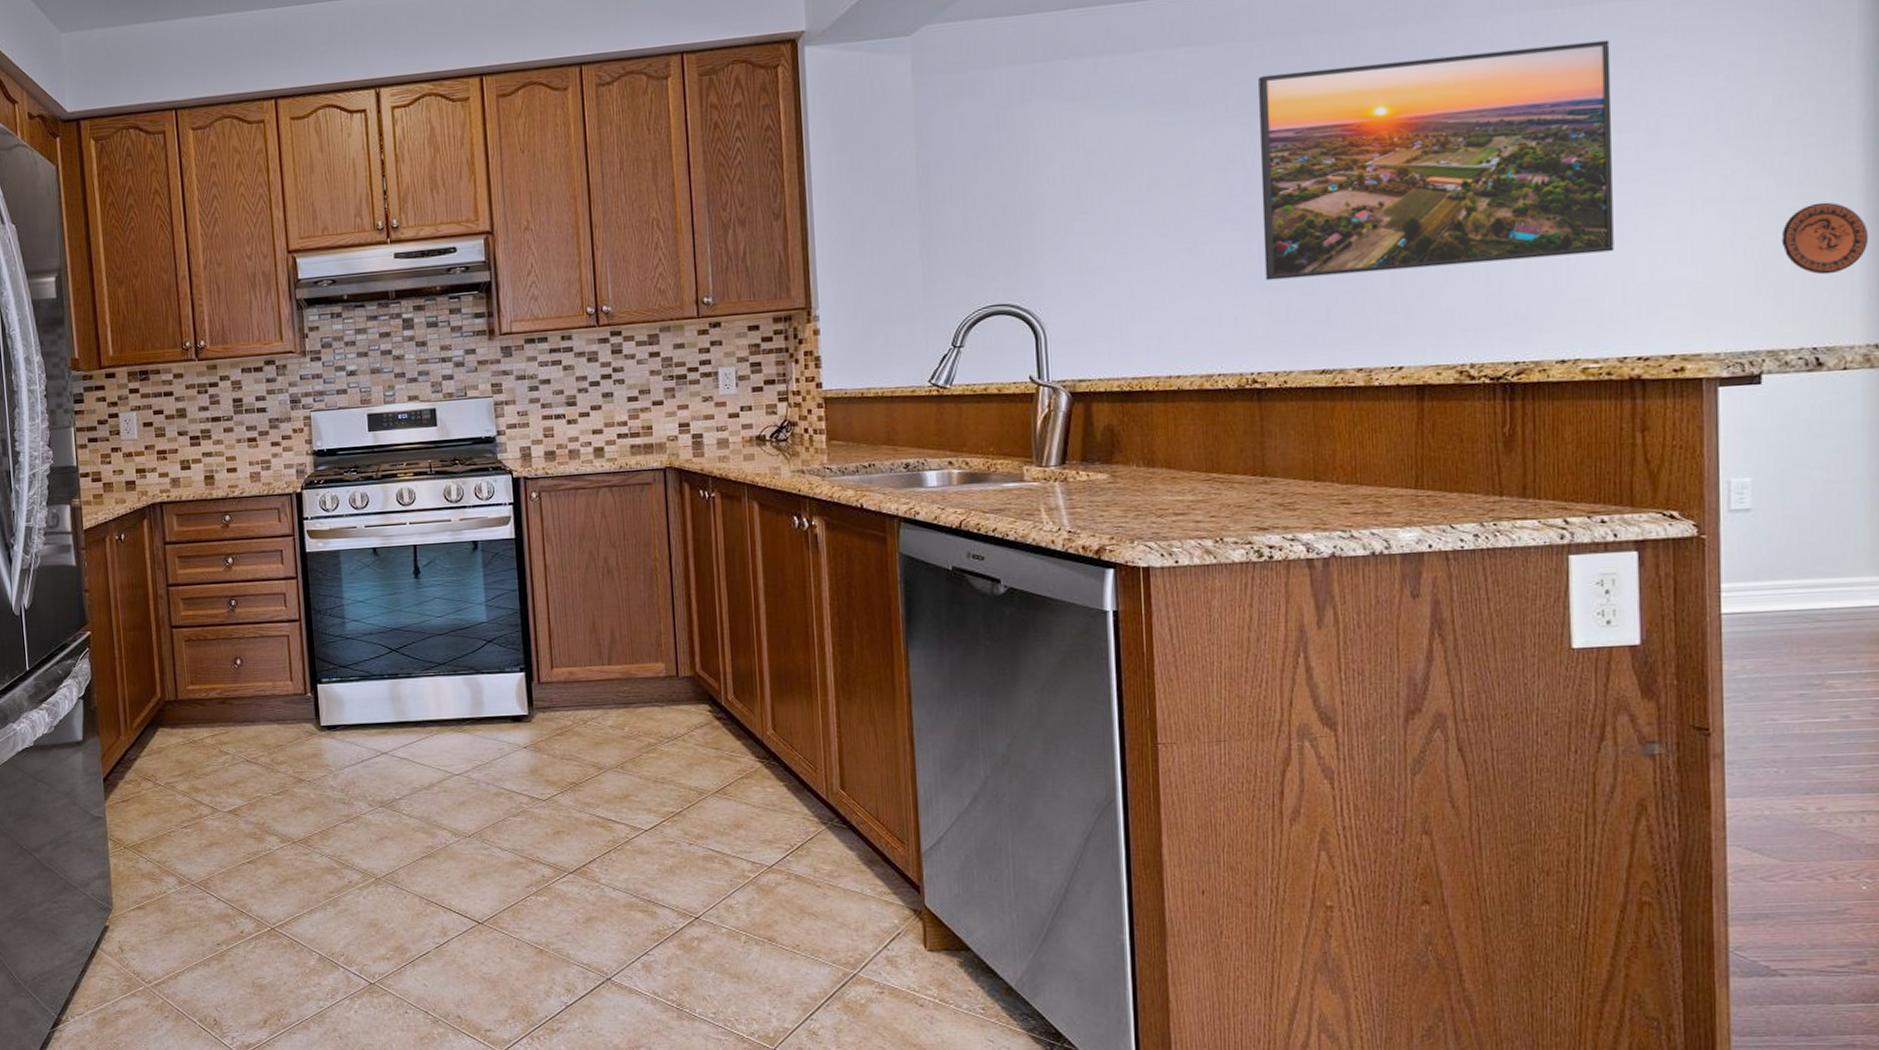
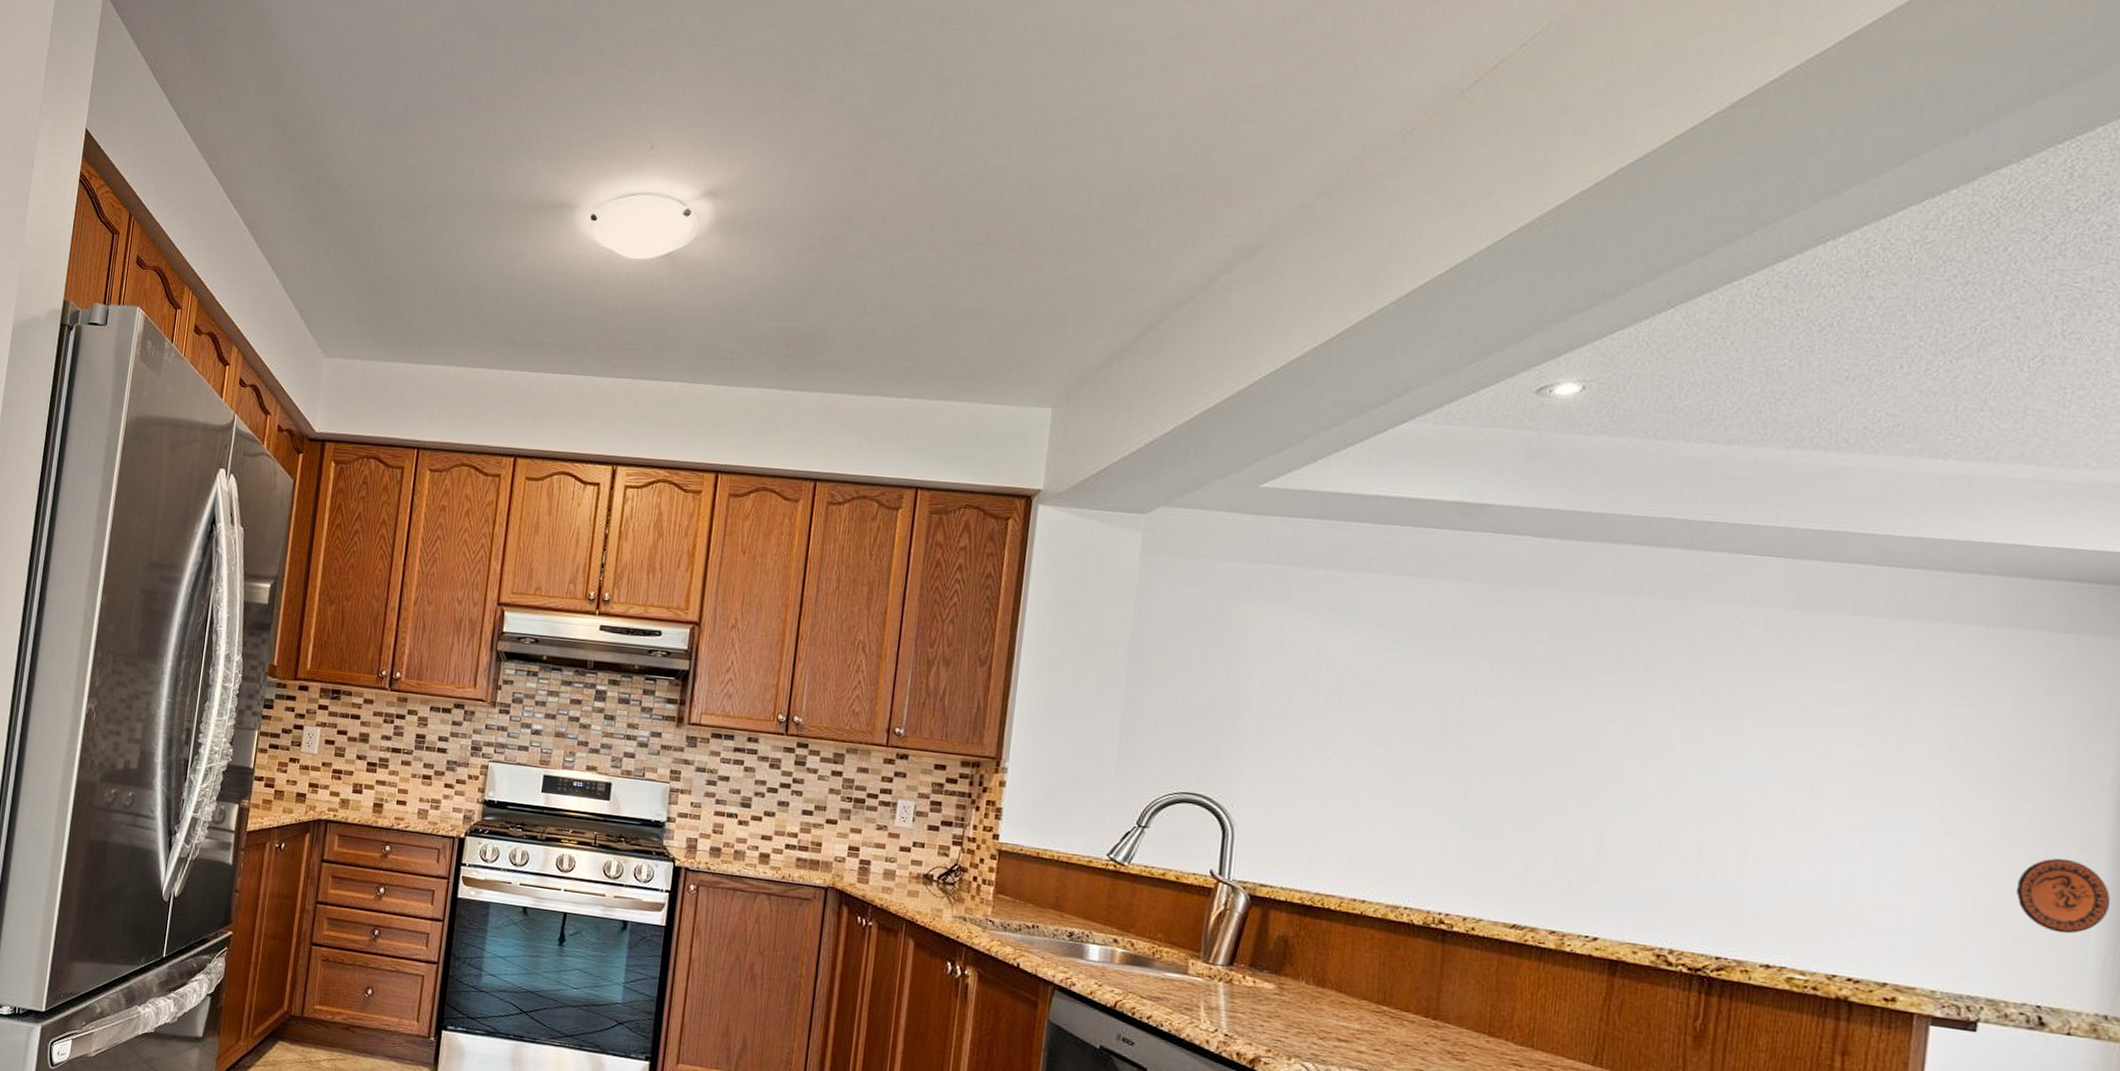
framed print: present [1258,40,1614,281] -> none [1468,619,1860,865]

